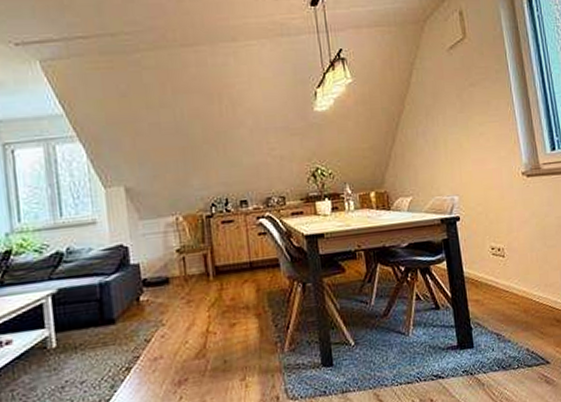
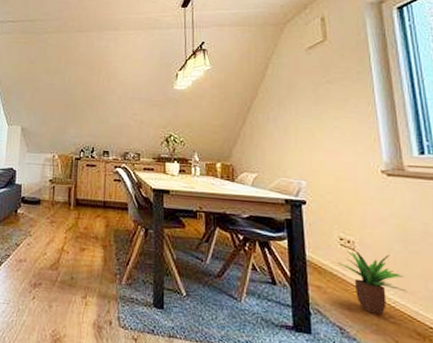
potted plant: none [490,254,548,314] -> present [336,250,408,315]

